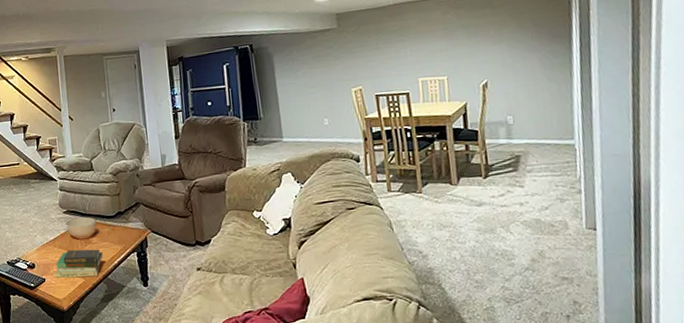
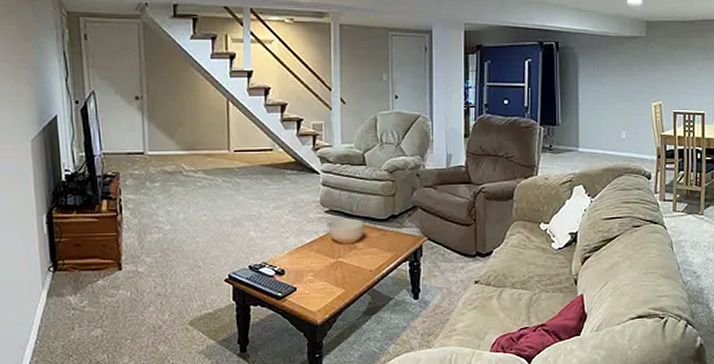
books: present [55,249,104,278] -> none [309,255,370,288]

